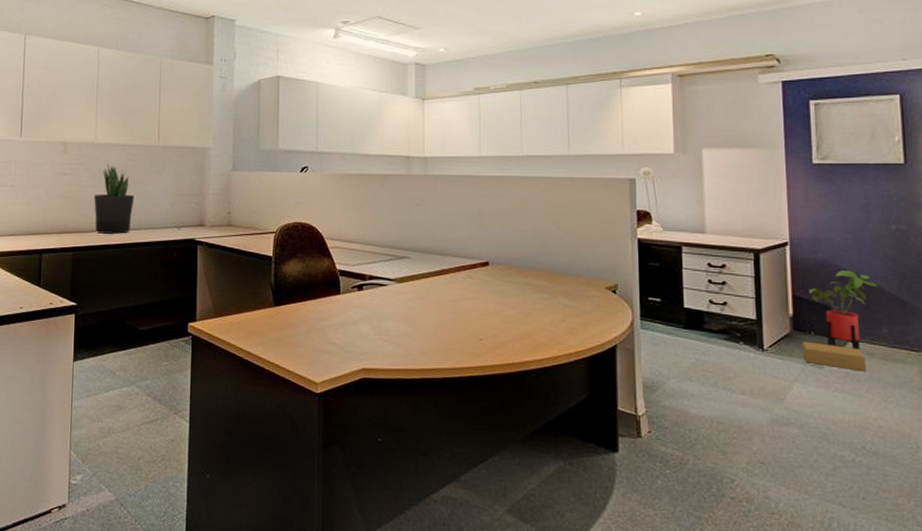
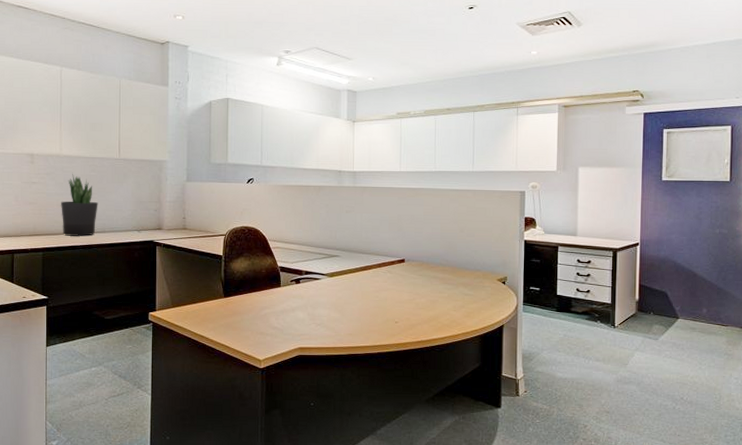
box: present [803,341,866,371] -> none [644,319,689,342]
house plant: present [809,270,878,350] -> none [652,265,702,325]

